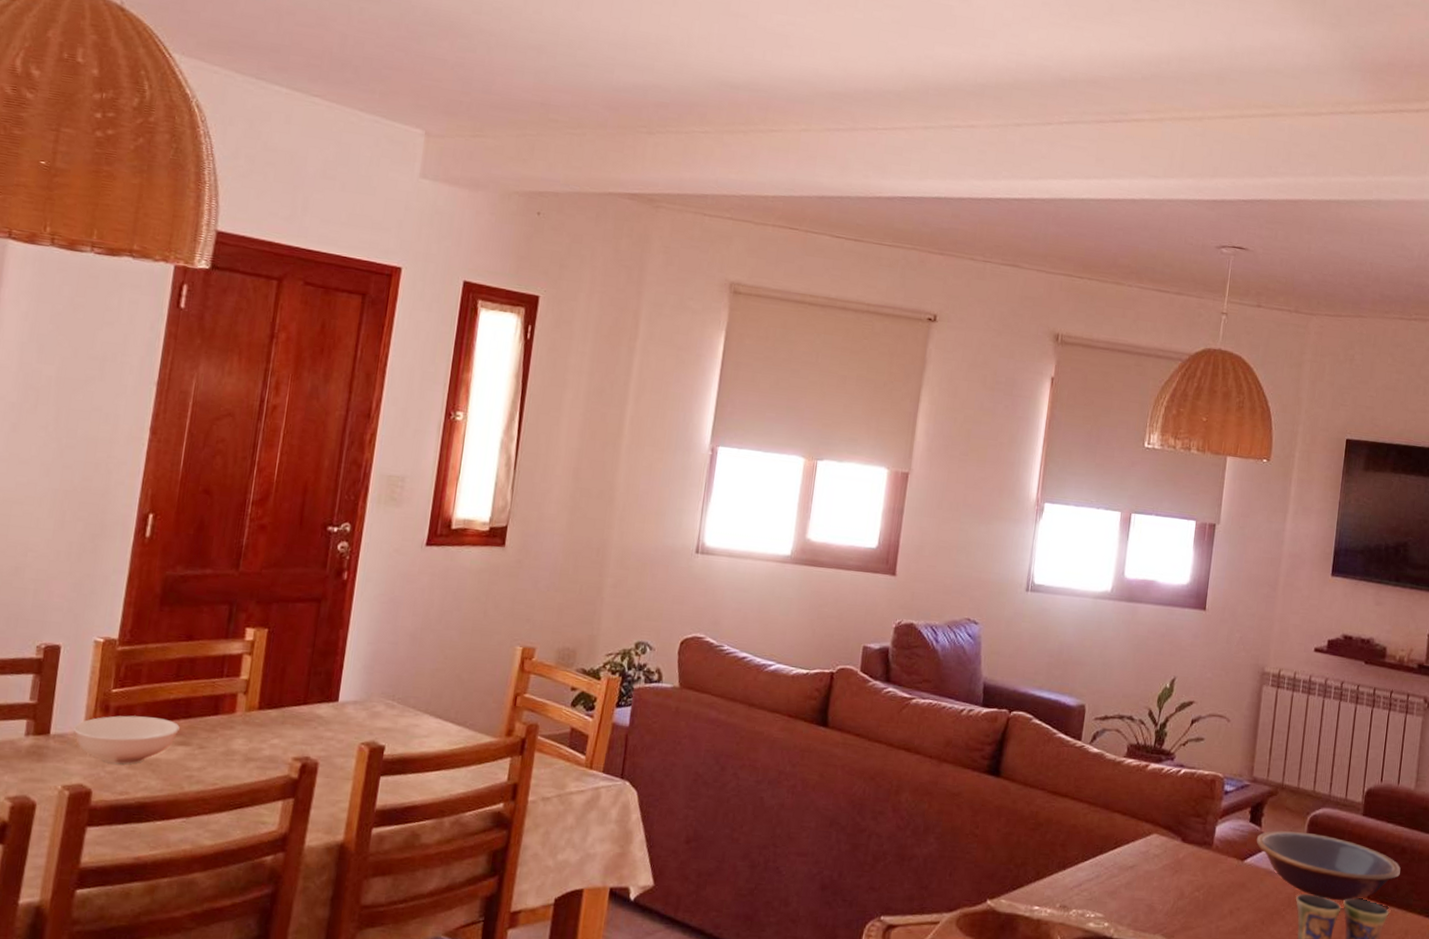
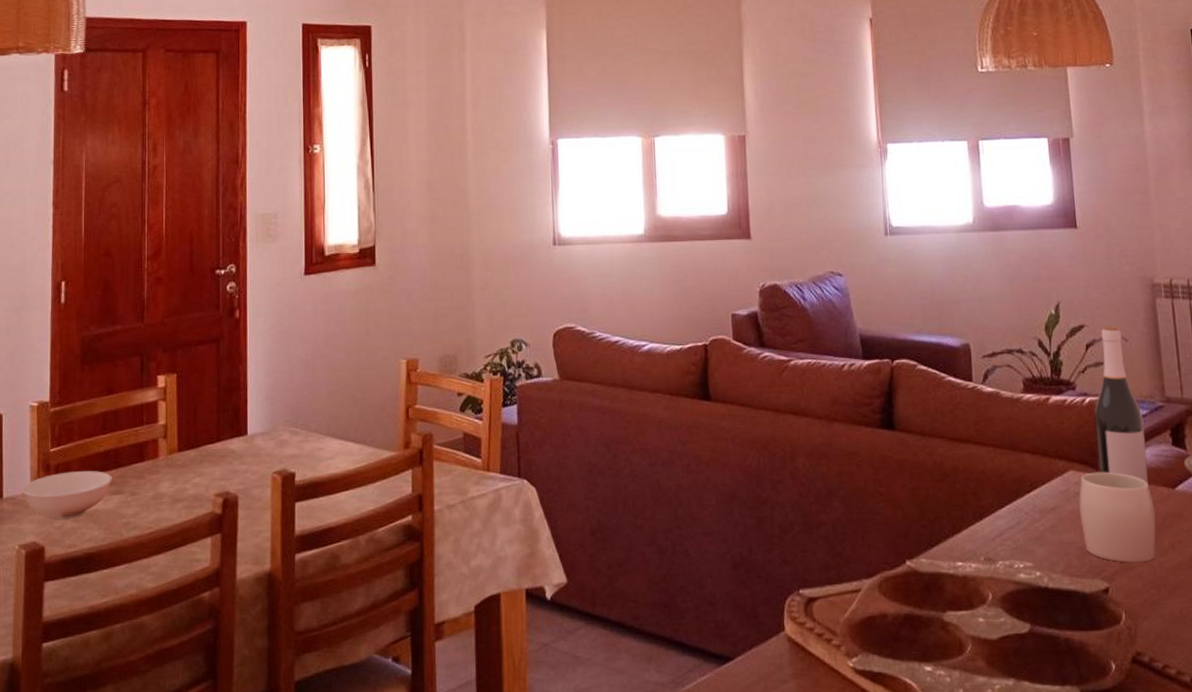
mug: none [1153,837,1223,924] -> present [1078,471,1156,563]
wine bottle: none [1179,705,1230,855] -> present [1093,325,1149,485]

